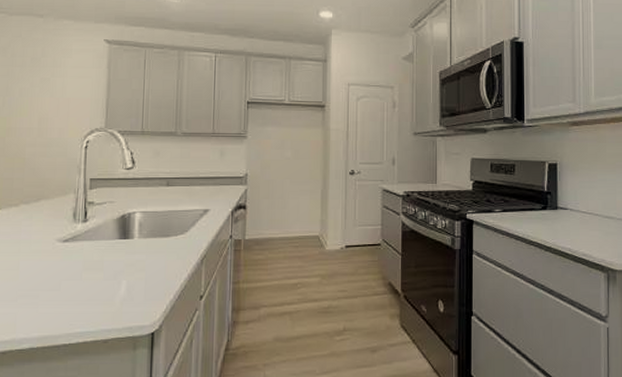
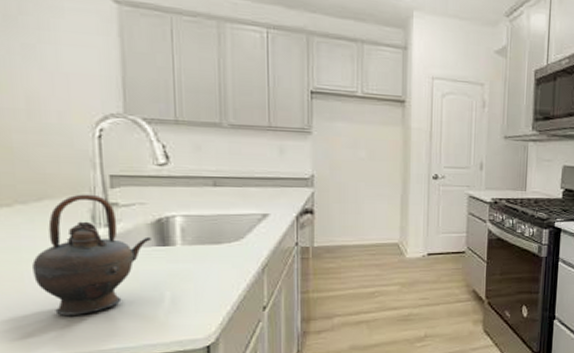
teapot: none [26,195,116,300] -> present [32,194,151,315]

